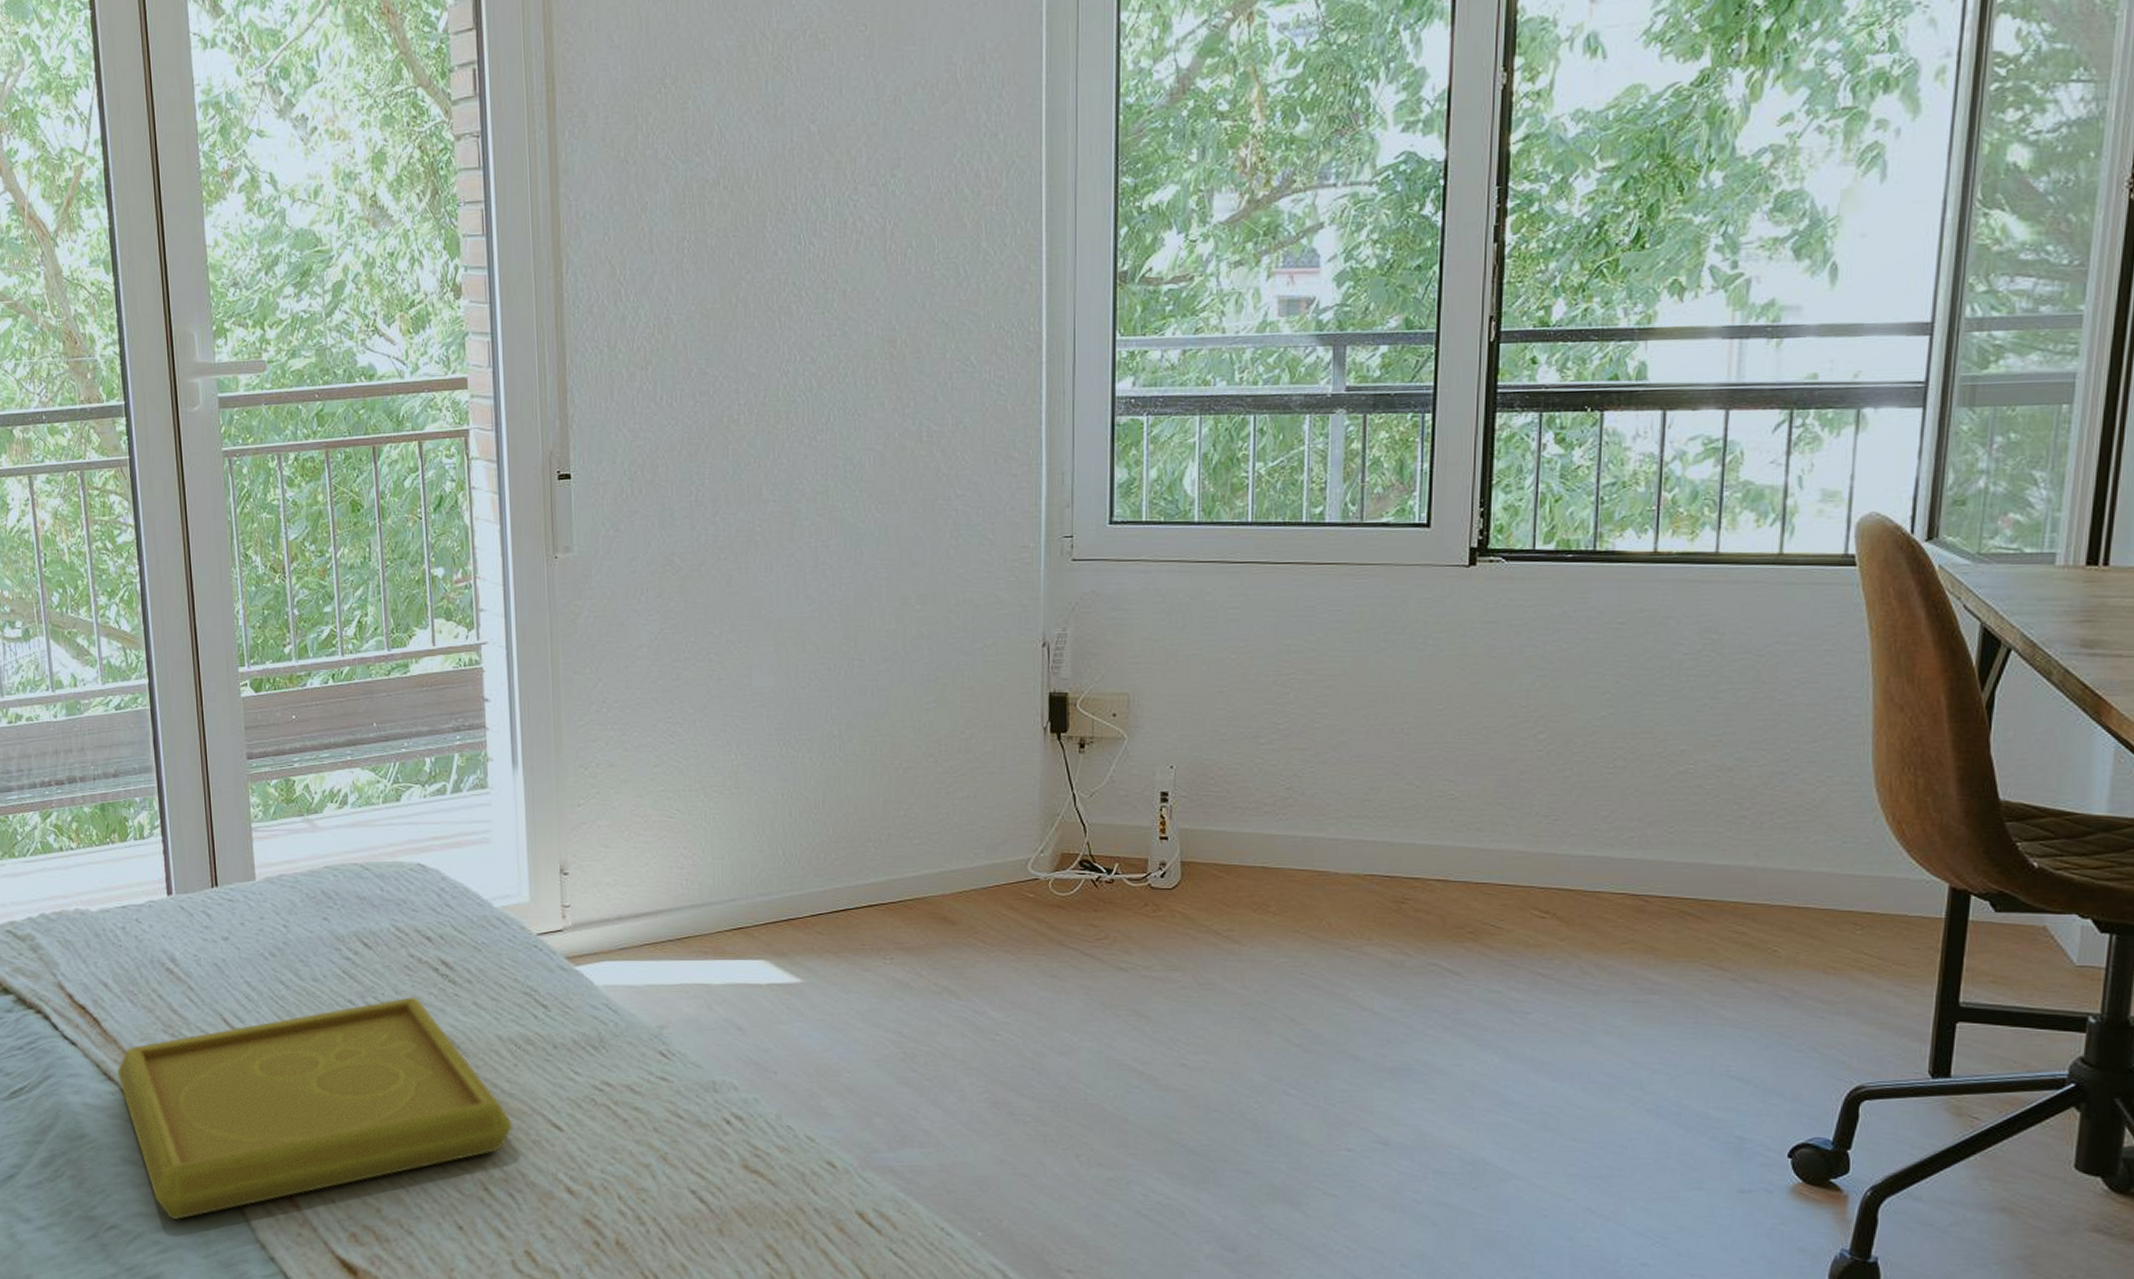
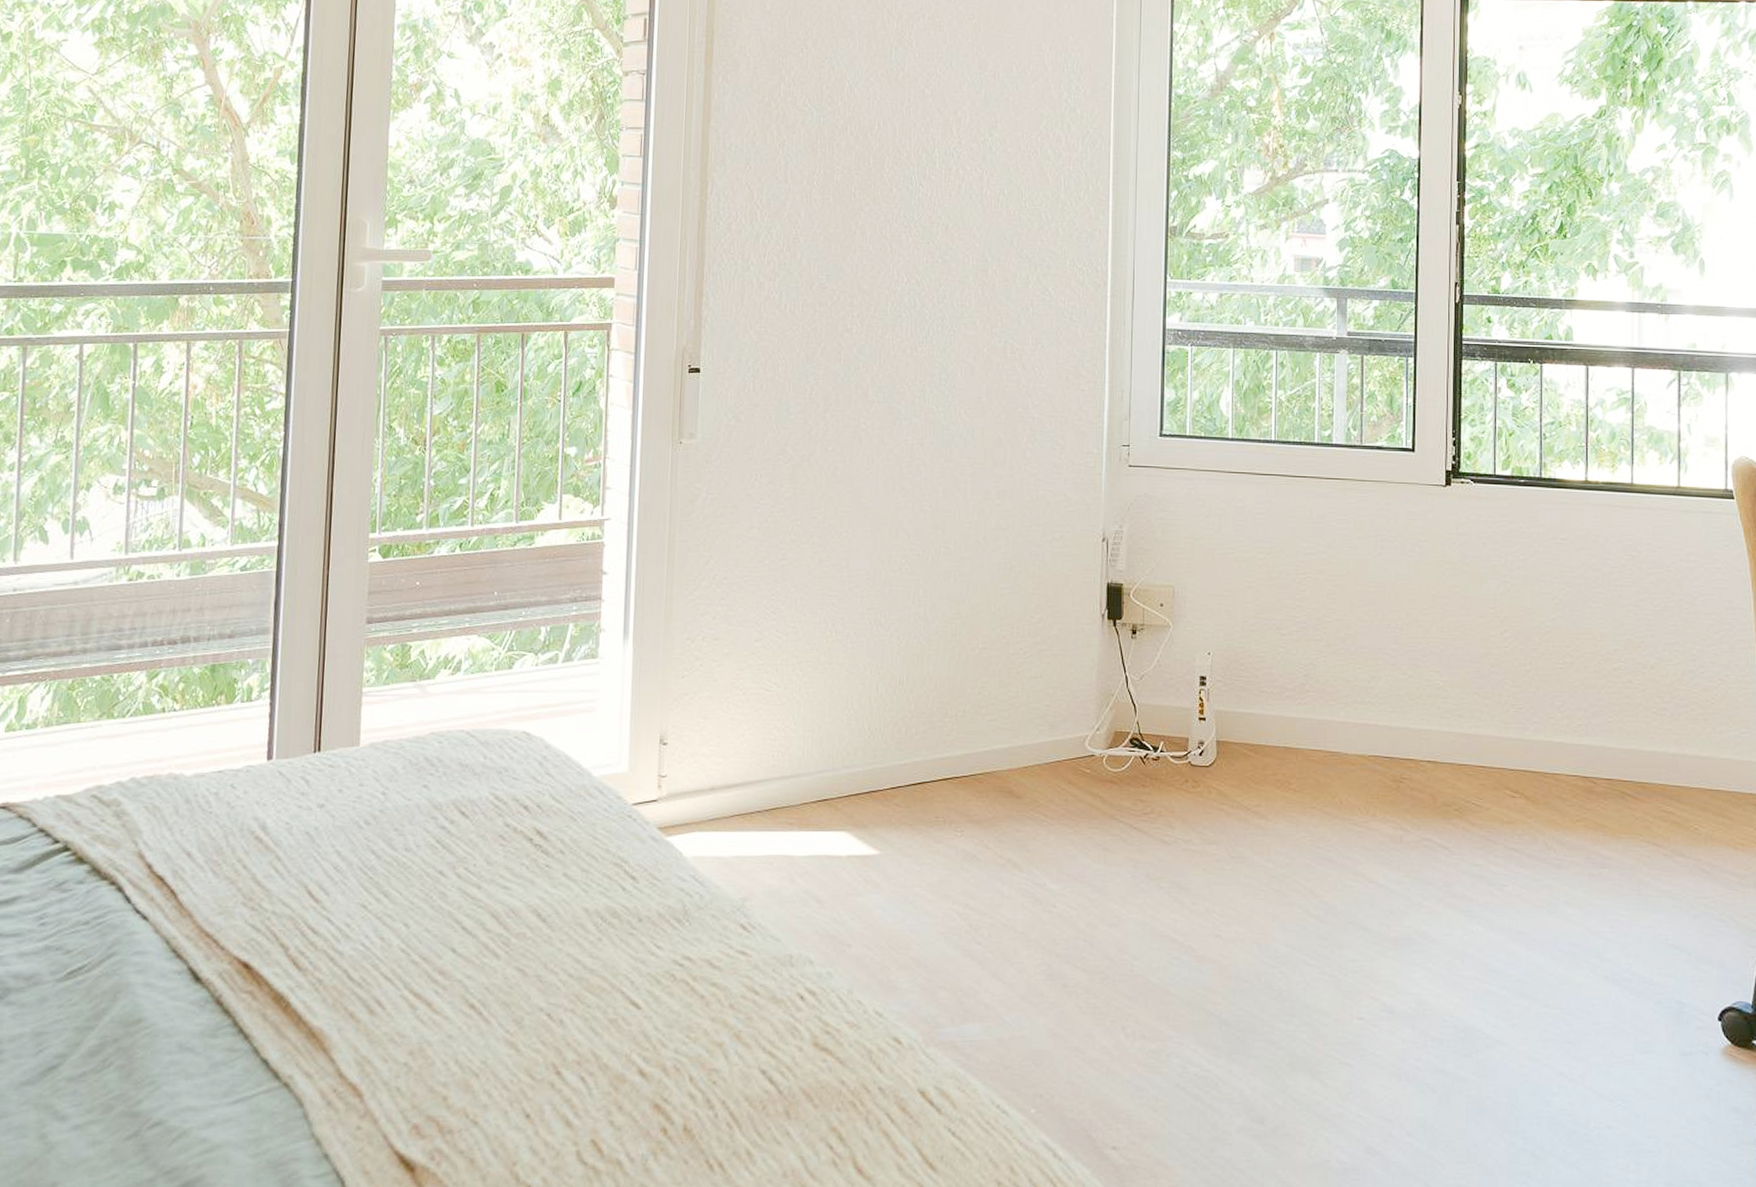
serving tray: present [117,996,512,1219] -> none [187,867,591,1113]

